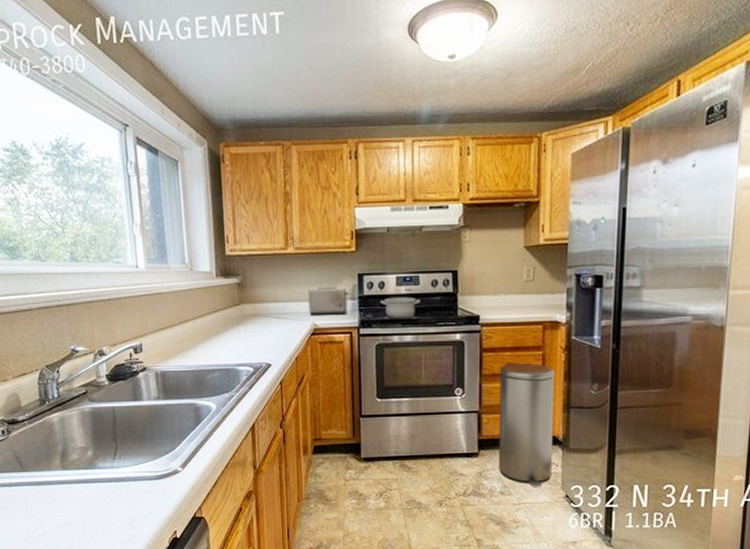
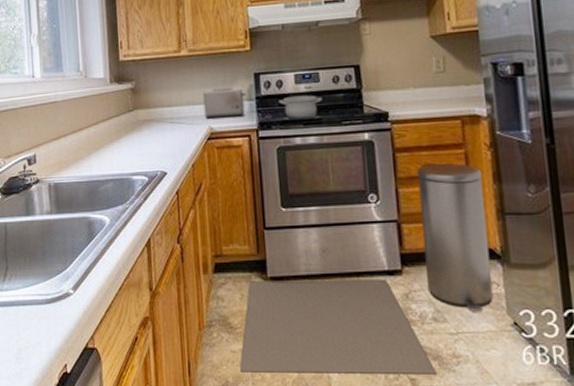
door mat: none [332,460,499,536] -> present [239,279,437,374]

